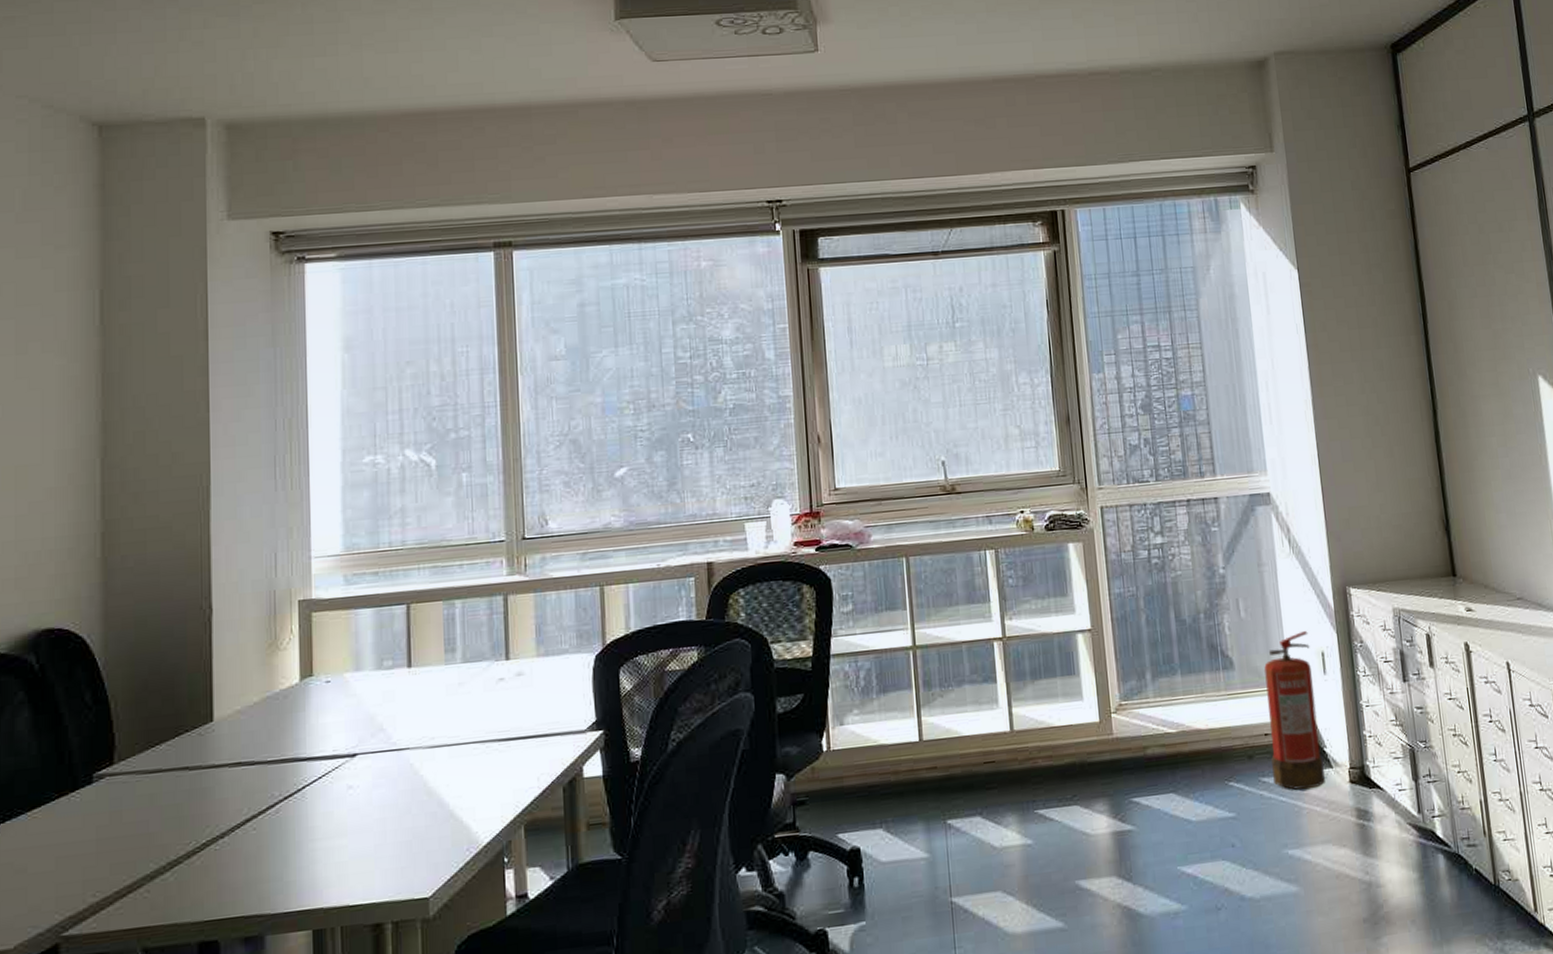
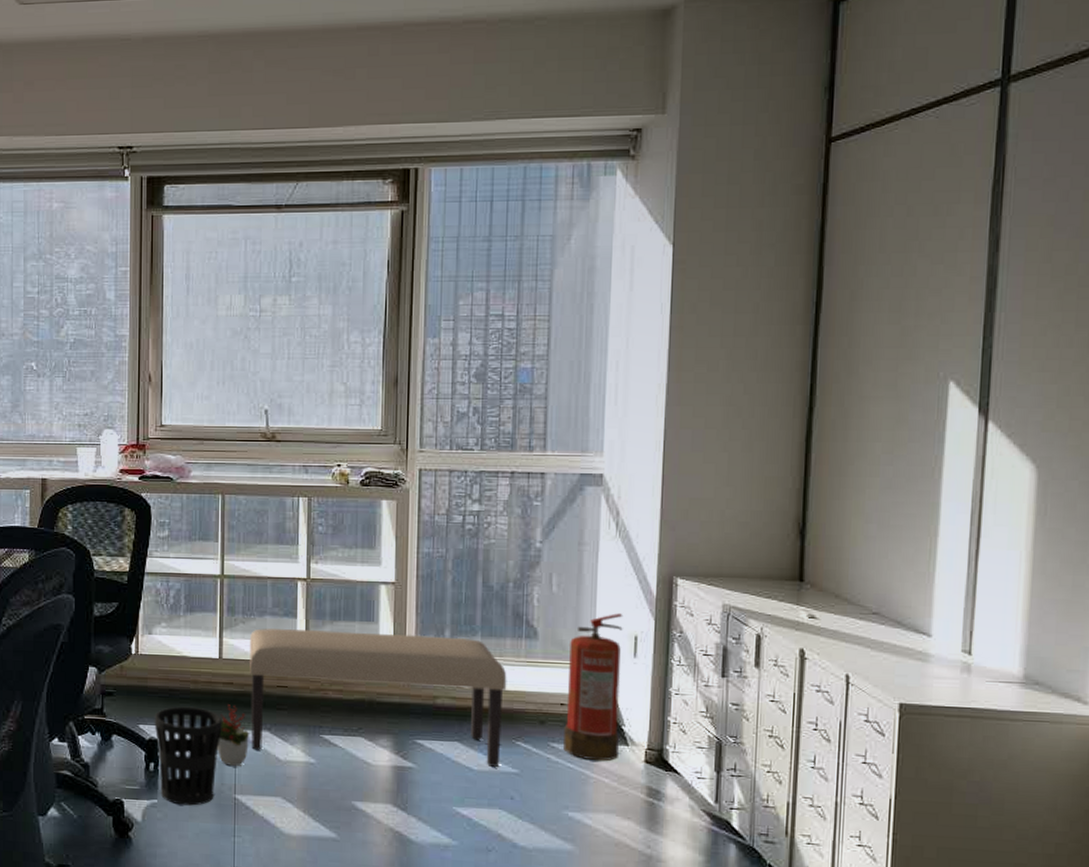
wastebasket: none [854,802,931,923] -> present [154,706,223,806]
decorative plant: none [926,792,961,865] -> present [218,704,250,766]
bench: none [950,678,1216,841] -> present [250,628,507,767]

